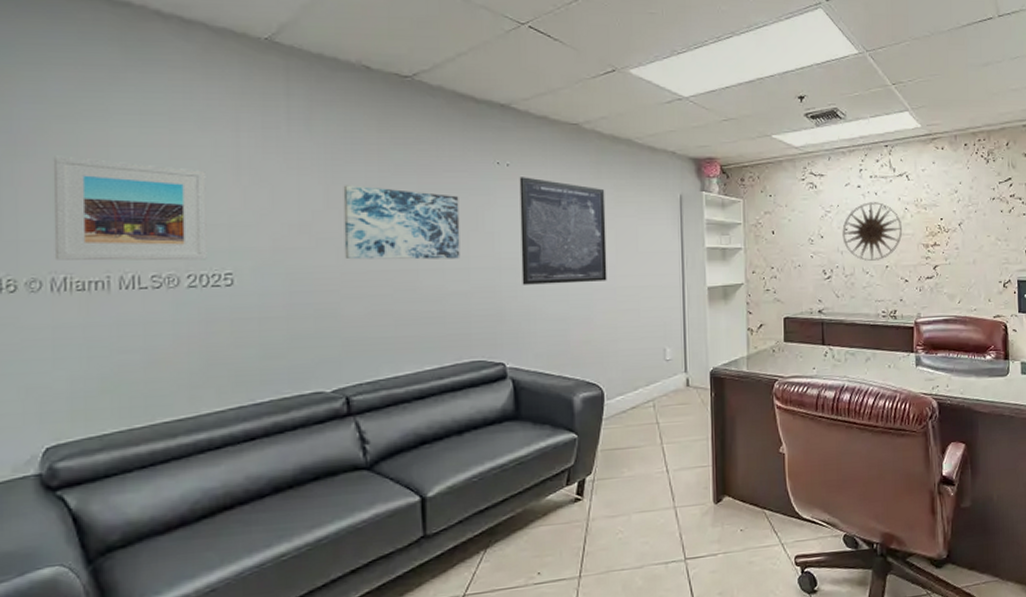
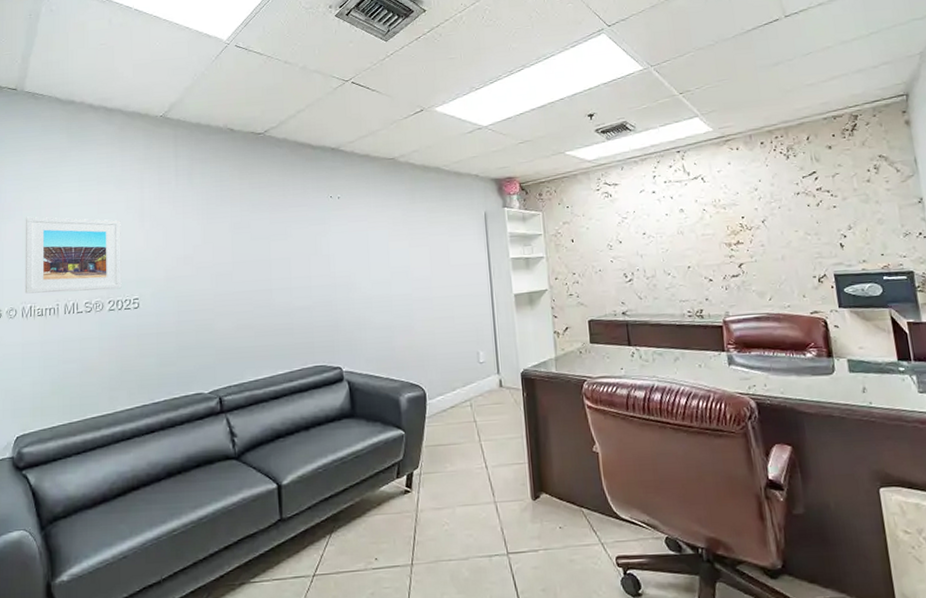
wall art: present [343,185,460,260] -> none [215,223,304,284]
wall art: present [519,177,607,285] -> none [348,206,425,299]
wall art: present [842,202,903,261] -> none [640,205,703,263]

